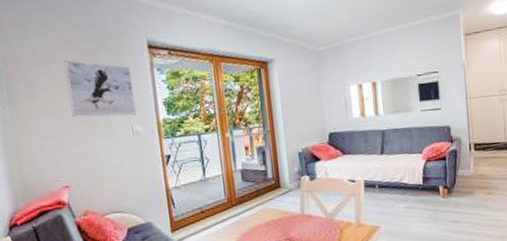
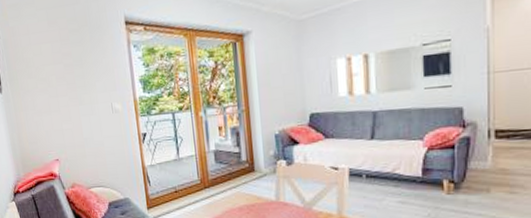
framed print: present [64,60,137,118] -> none [52,39,116,95]

